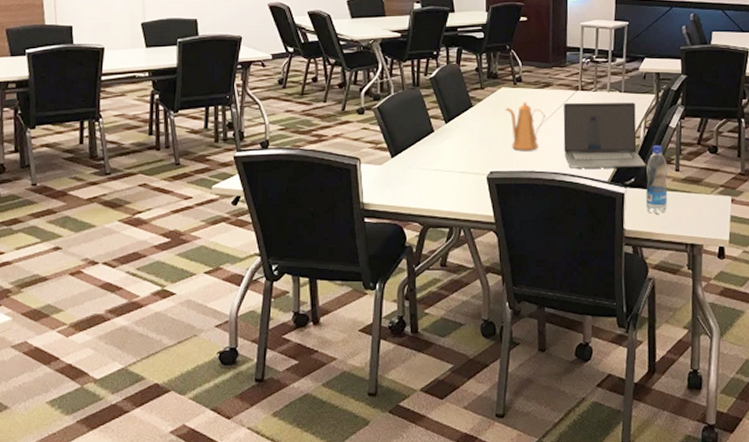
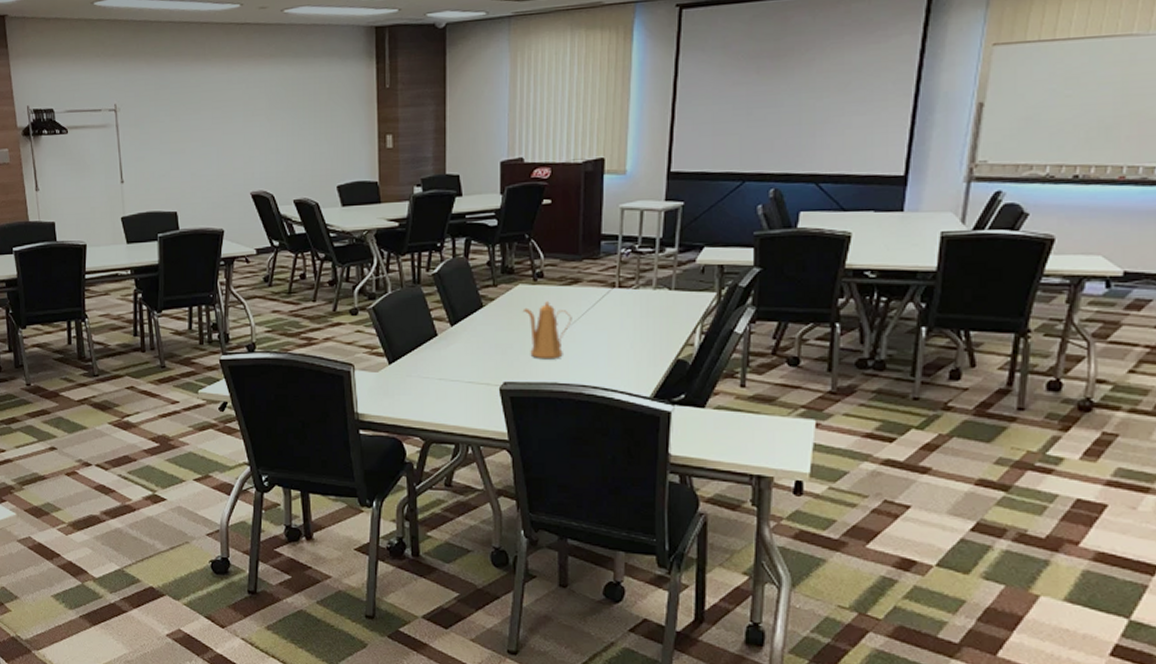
laptop: present [563,103,646,169] -> none [594,302,701,381]
bottle: present [645,145,668,215] -> none [698,355,730,439]

